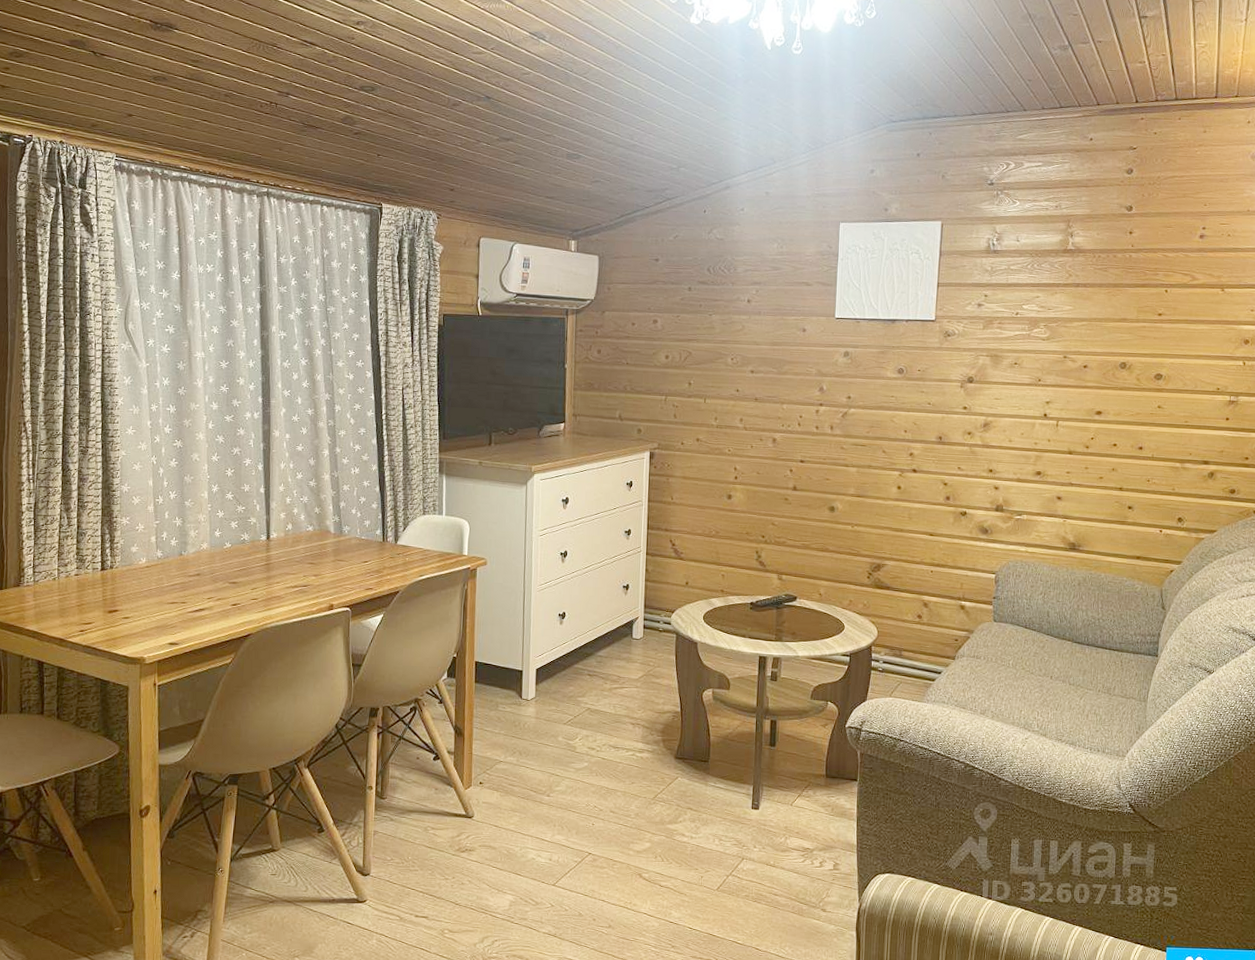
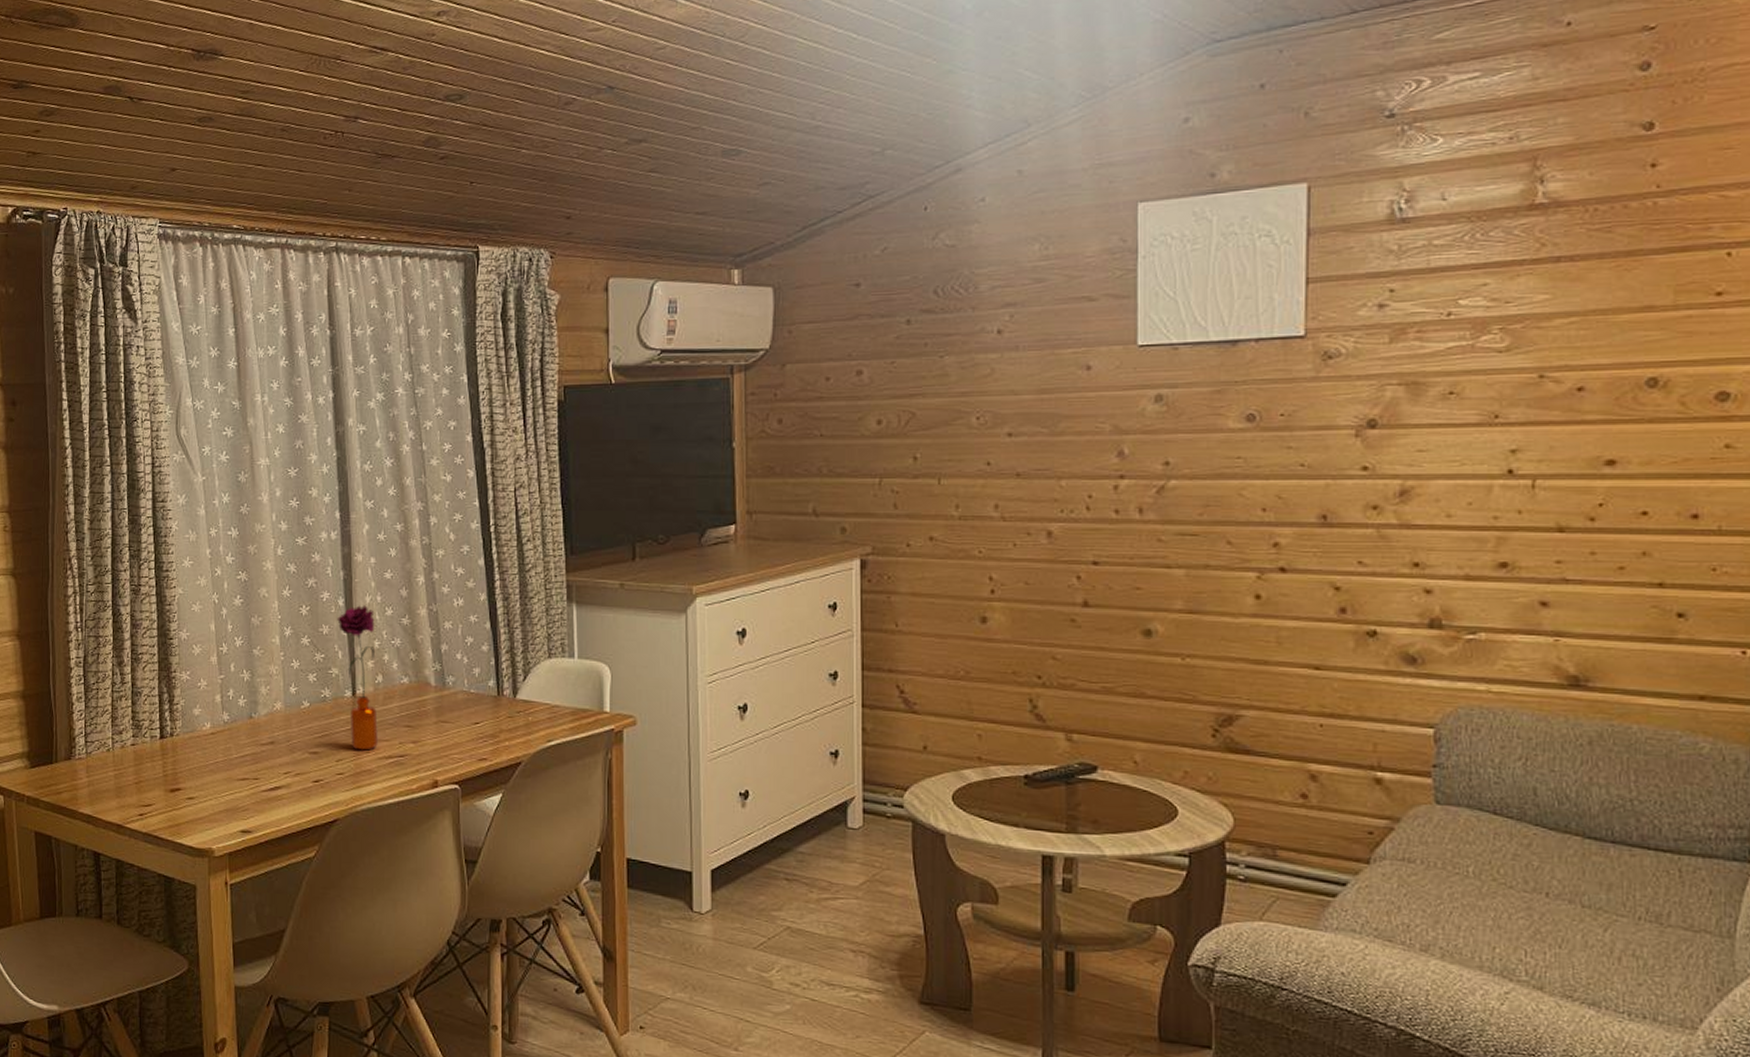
flower: none [257,470,288,581] -> present [337,605,379,751]

